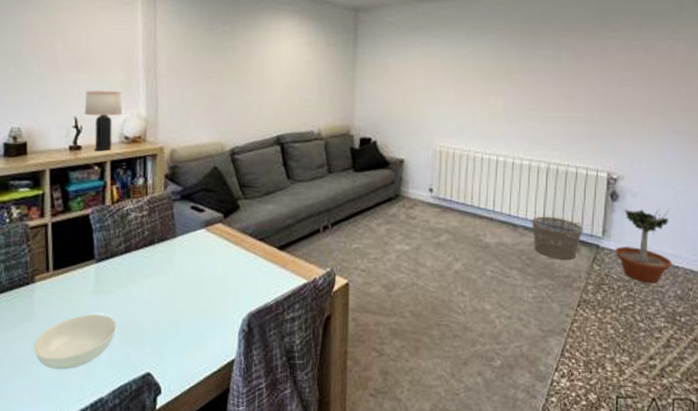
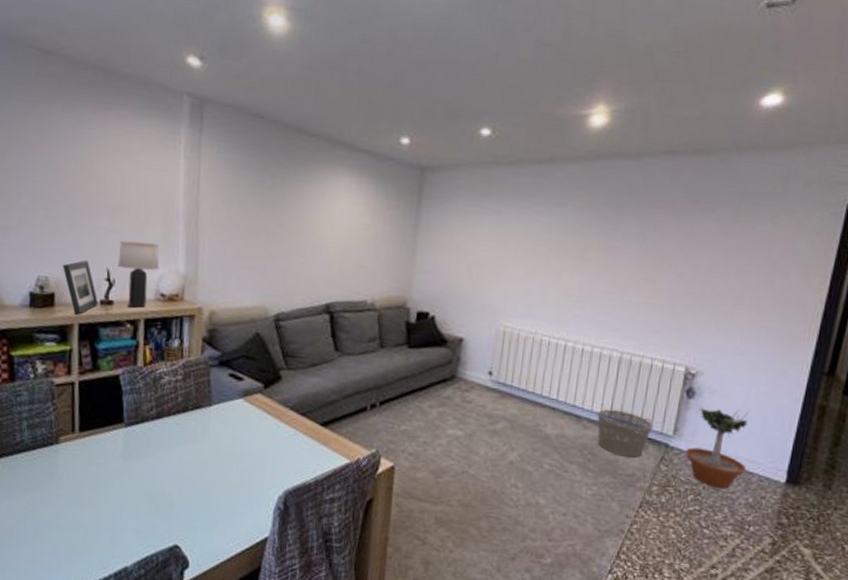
picture frame: none [33,110,67,161] -> present [62,260,98,315]
bowl: present [33,314,117,369] -> none [56,480,145,536]

